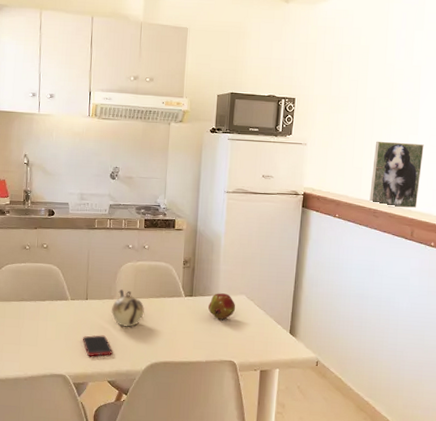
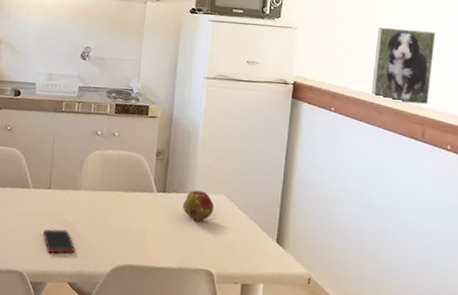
teapot: present [111,289,144,327] -> none [75,180,112,223]

